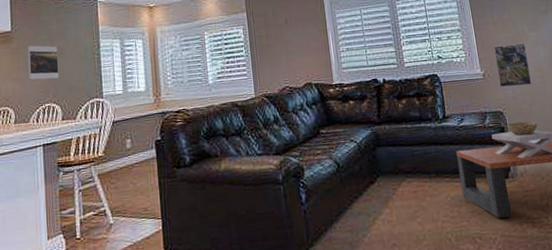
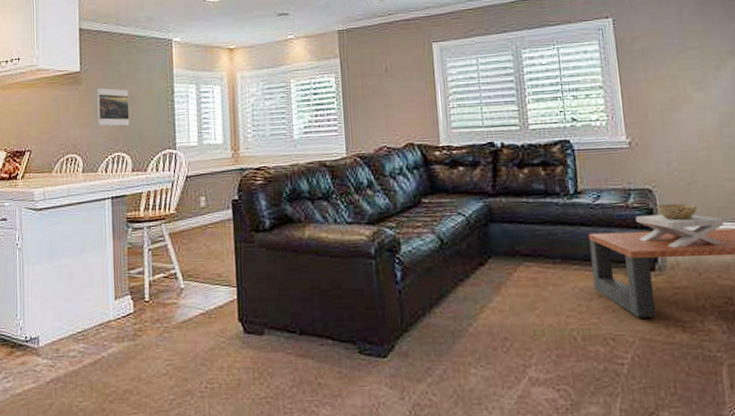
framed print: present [494,43,532,88] -> none [645,106,694,160]

